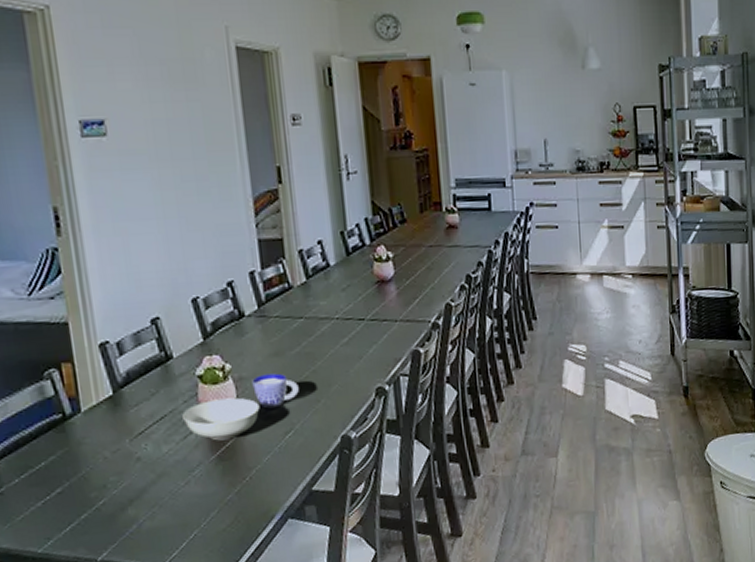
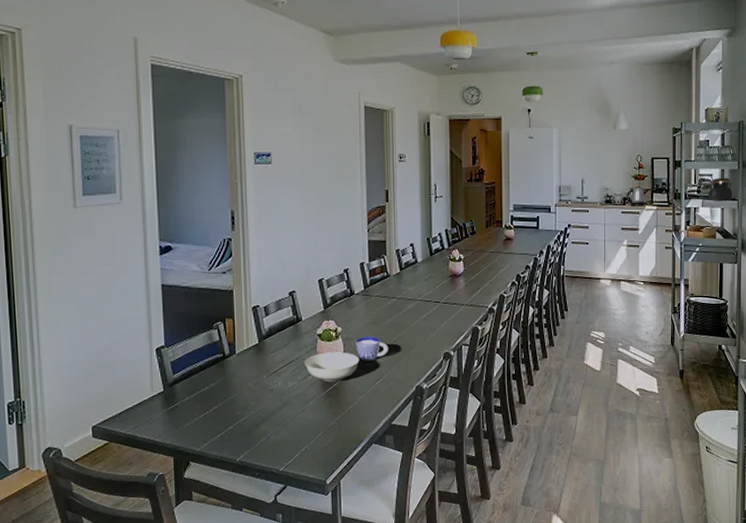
kettle: none [604,146,628,176] -> present [627,186,645,208]
jar: none [707,129,740,162] -> present [707,177,734,201]

